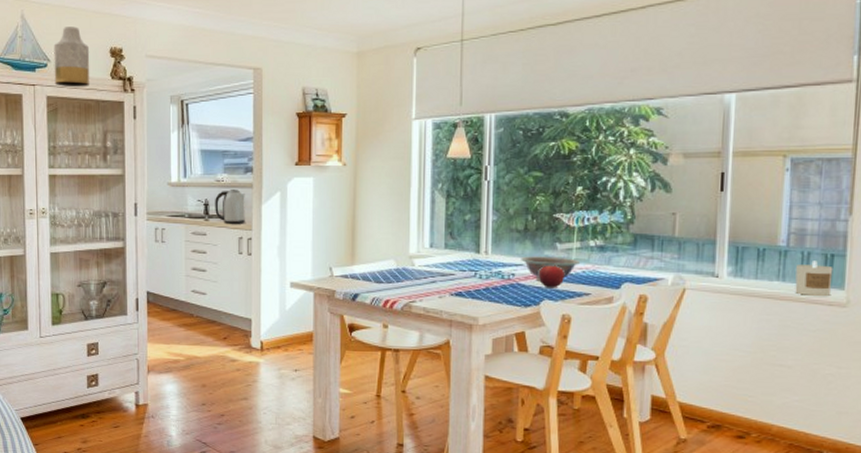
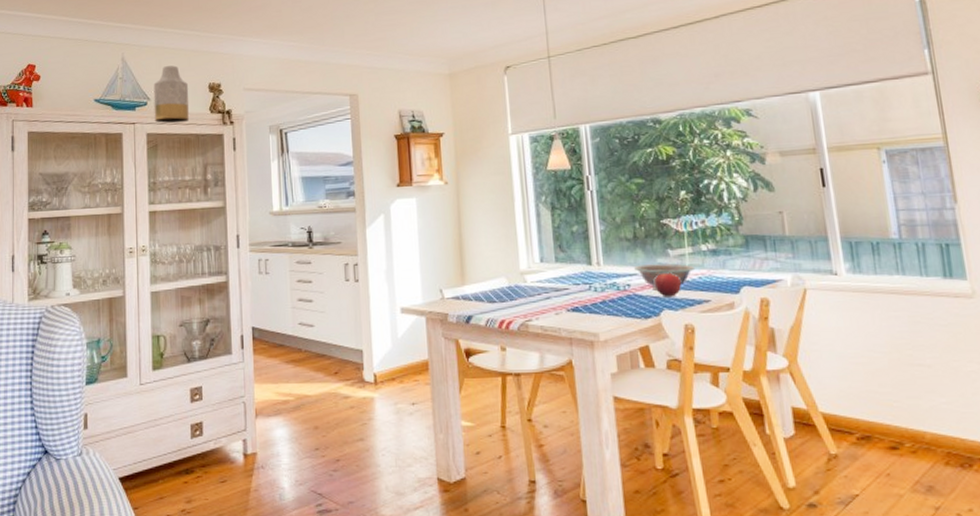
kettle: present [215,190,246,224] -> none [318,215,351,251]
candle: present [795,261,833,297] -> none [913,251,954,289]

